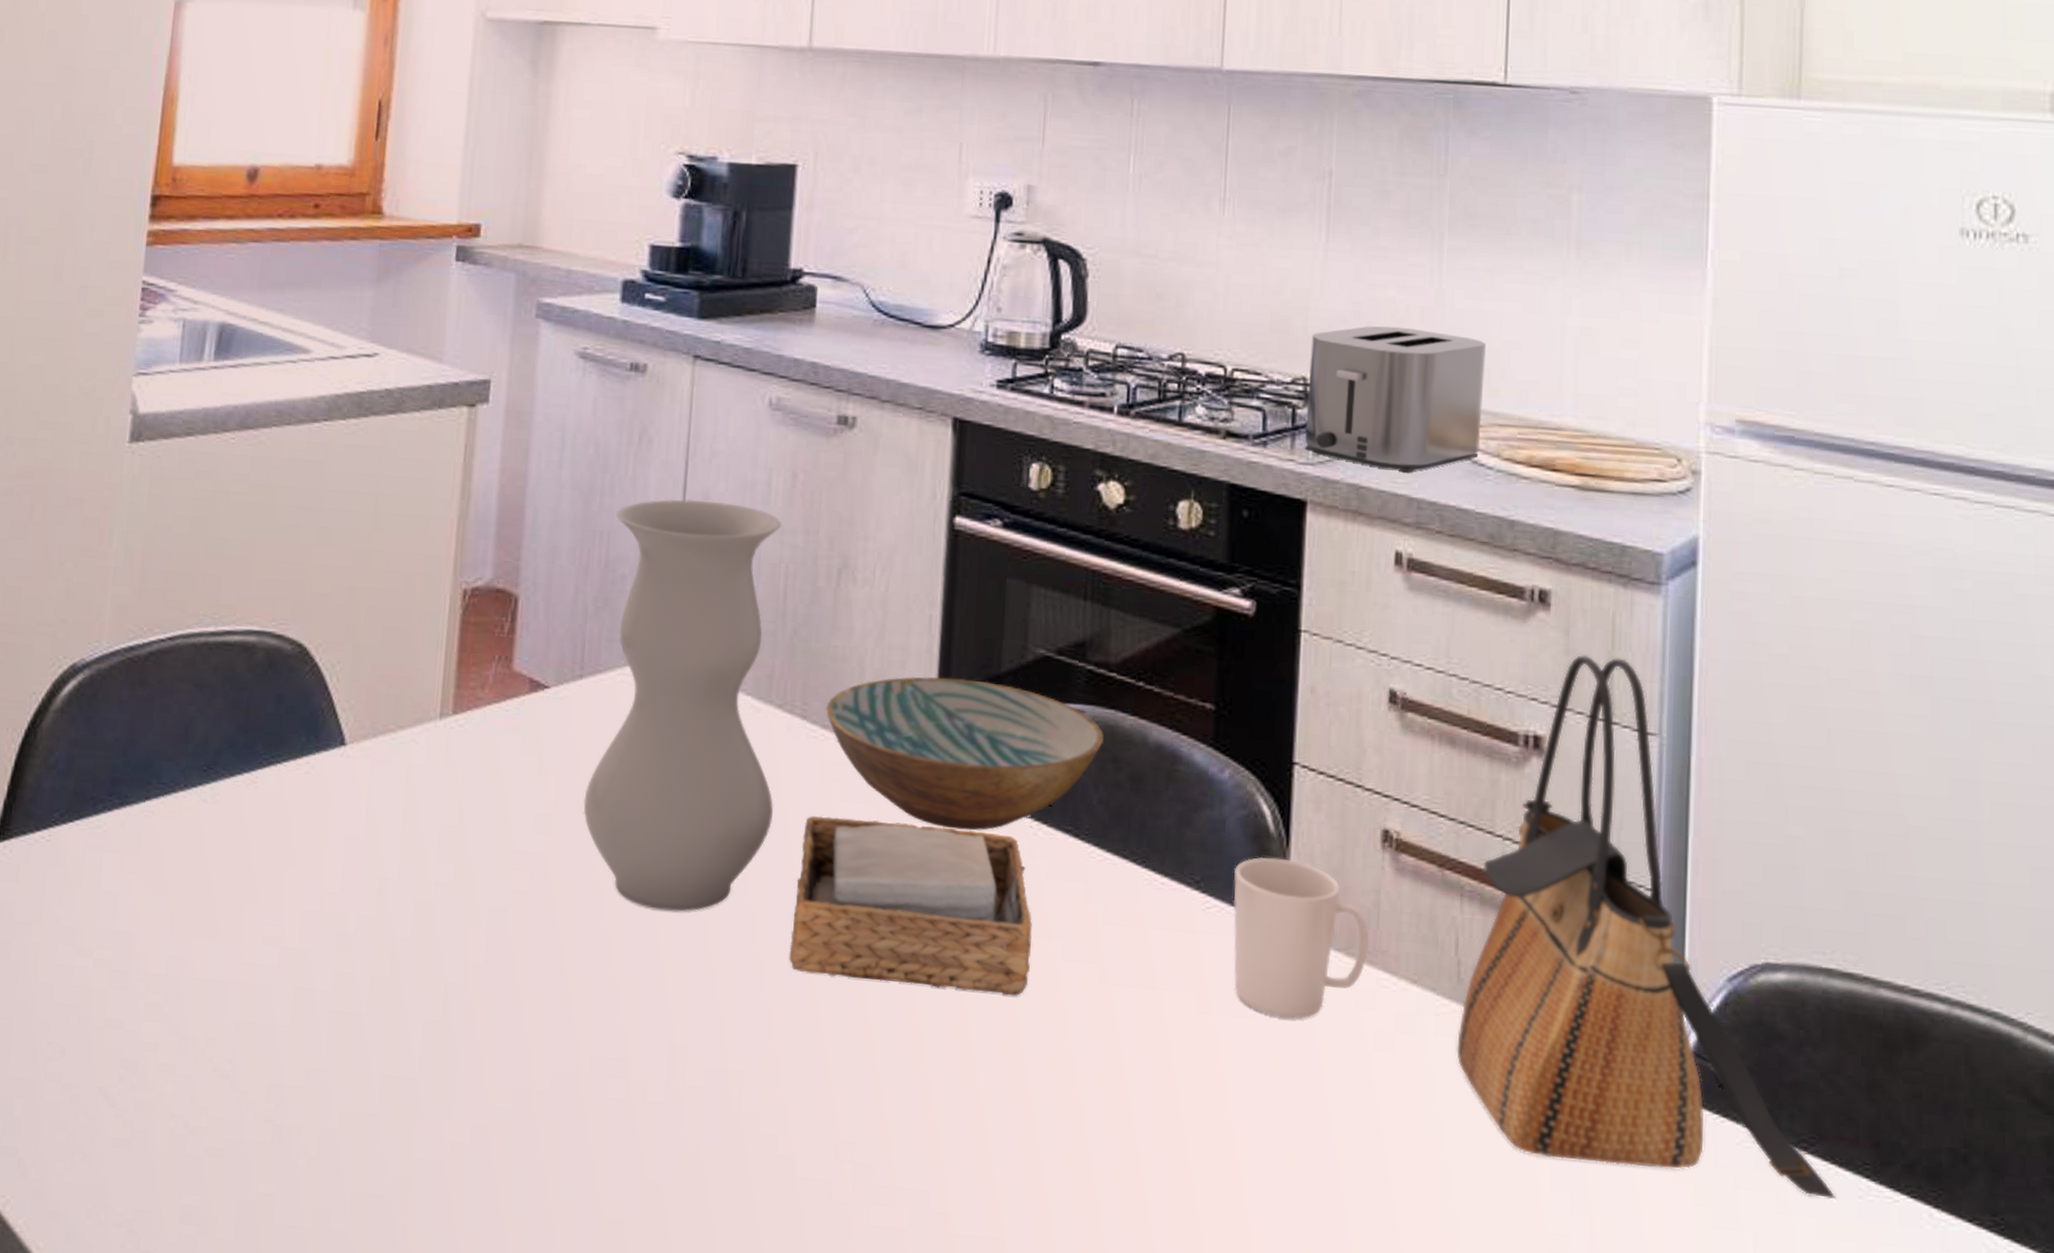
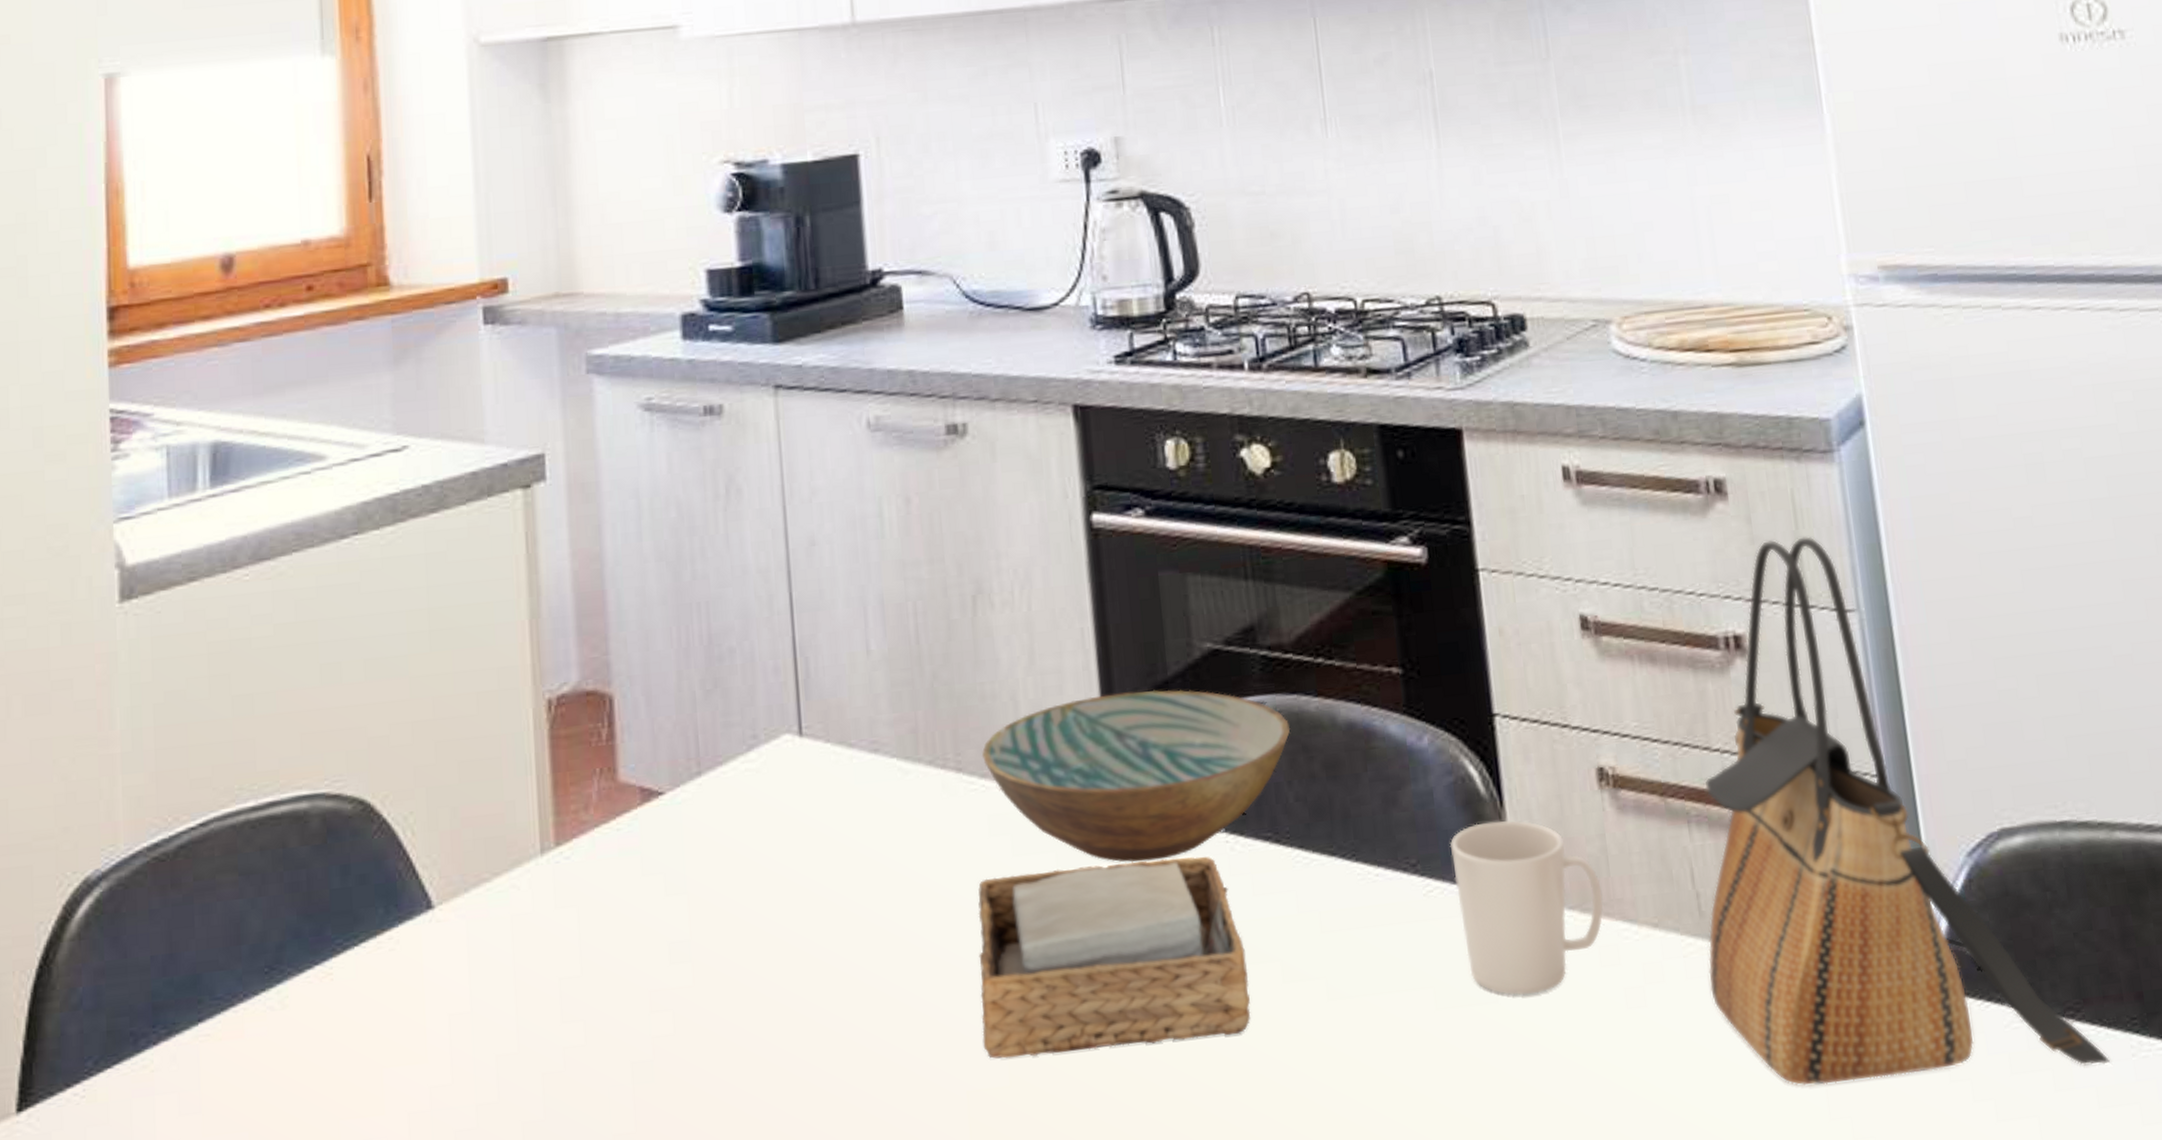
vase: present [583,499,782,912] -> none [711,544,942,1023]
toaster: present [1305,326,1487,473] -> none [1439,225,1629,381]

